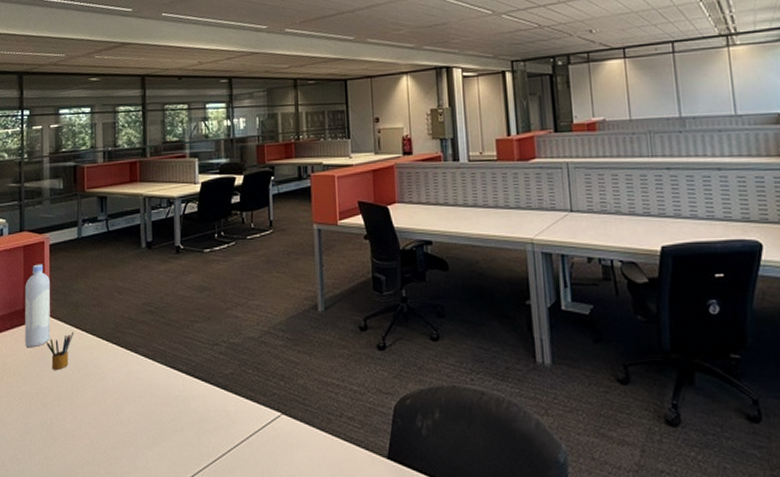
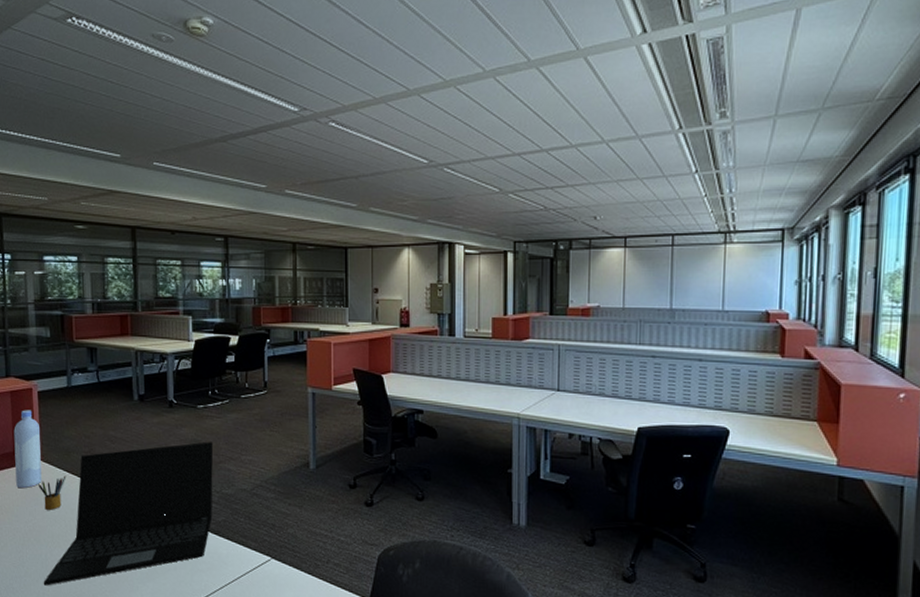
laptop: none [48,287,220,455] -> present [43,441,214,586]

